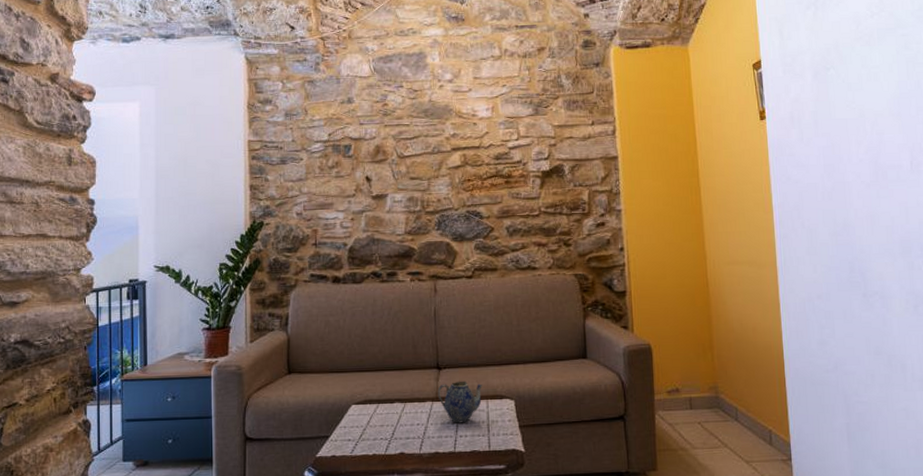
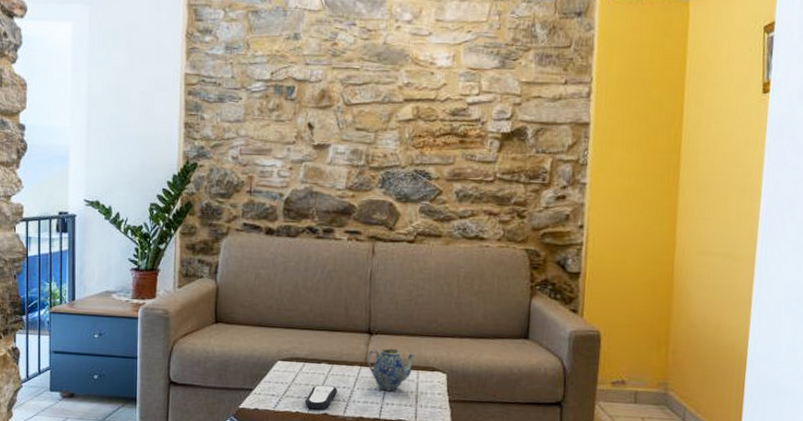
remote control: none [381,424,412,450] -> present [304,385,337,410]

